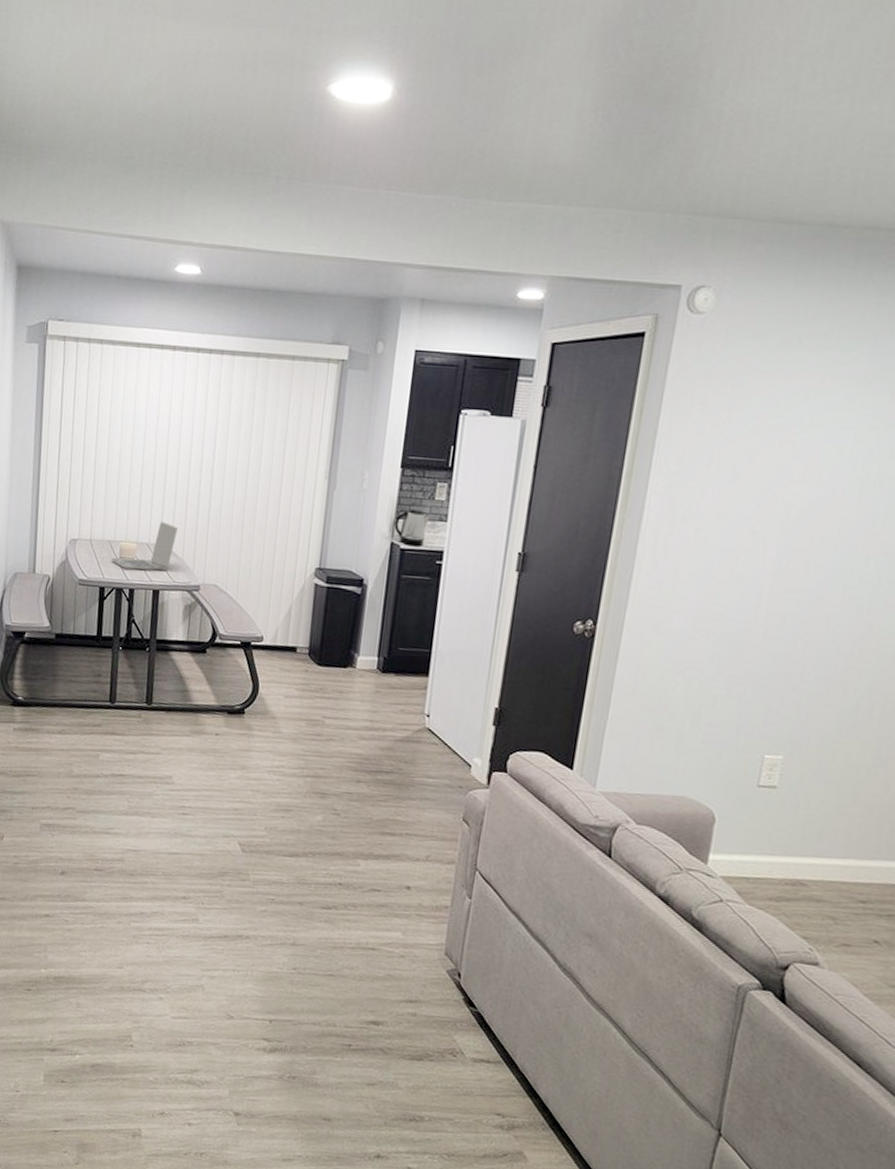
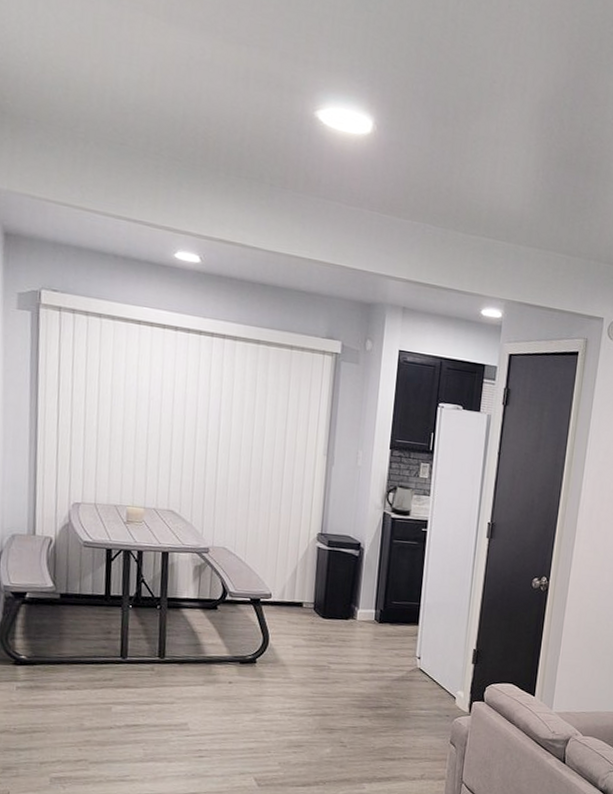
laptop: present [111,521,178,572] -> none [118,488,185,535]

